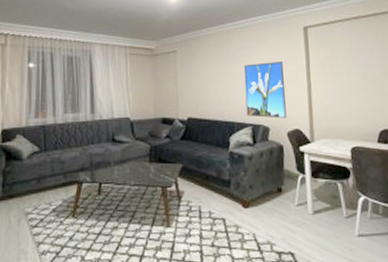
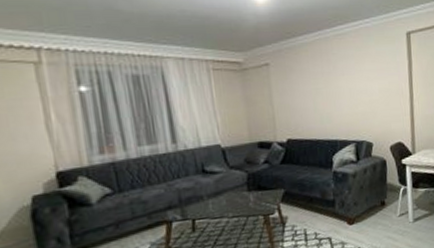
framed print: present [243,61,287,119] -> none [345,72,389,133]

